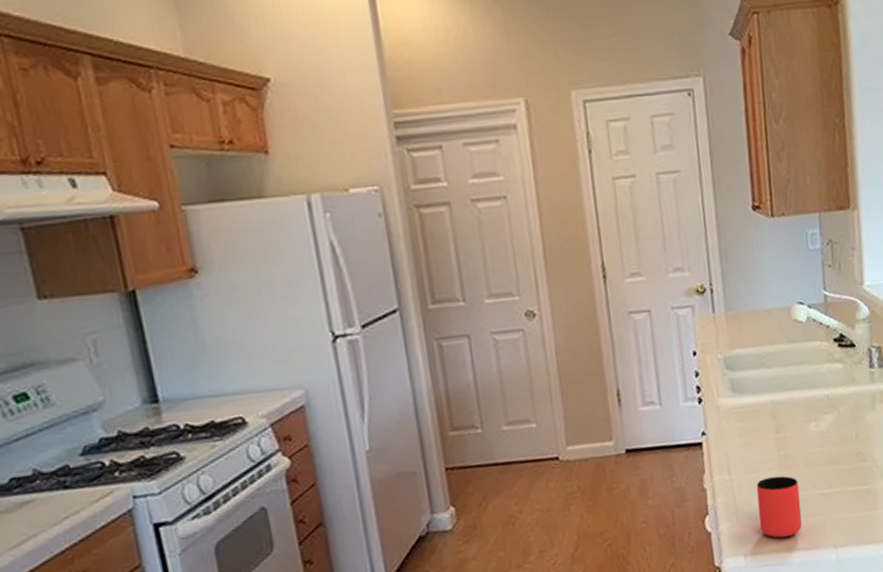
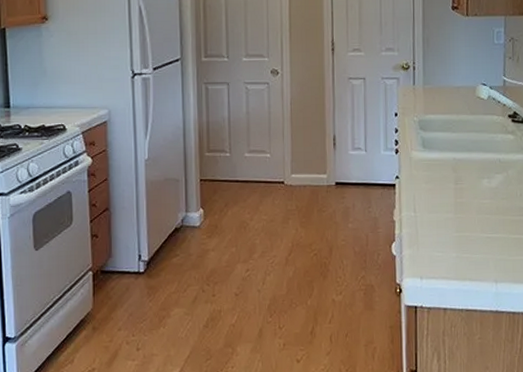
cup: present [756,476,802,538] -> none [435,218,470,268]

